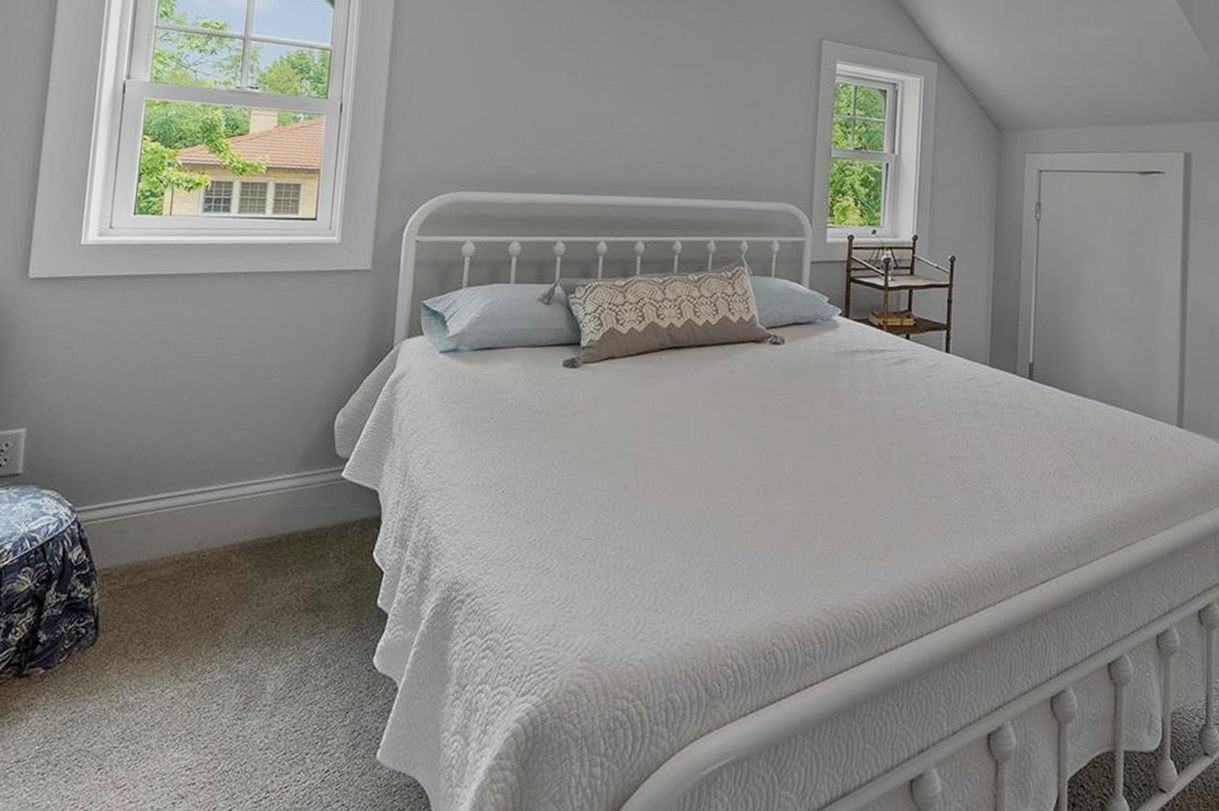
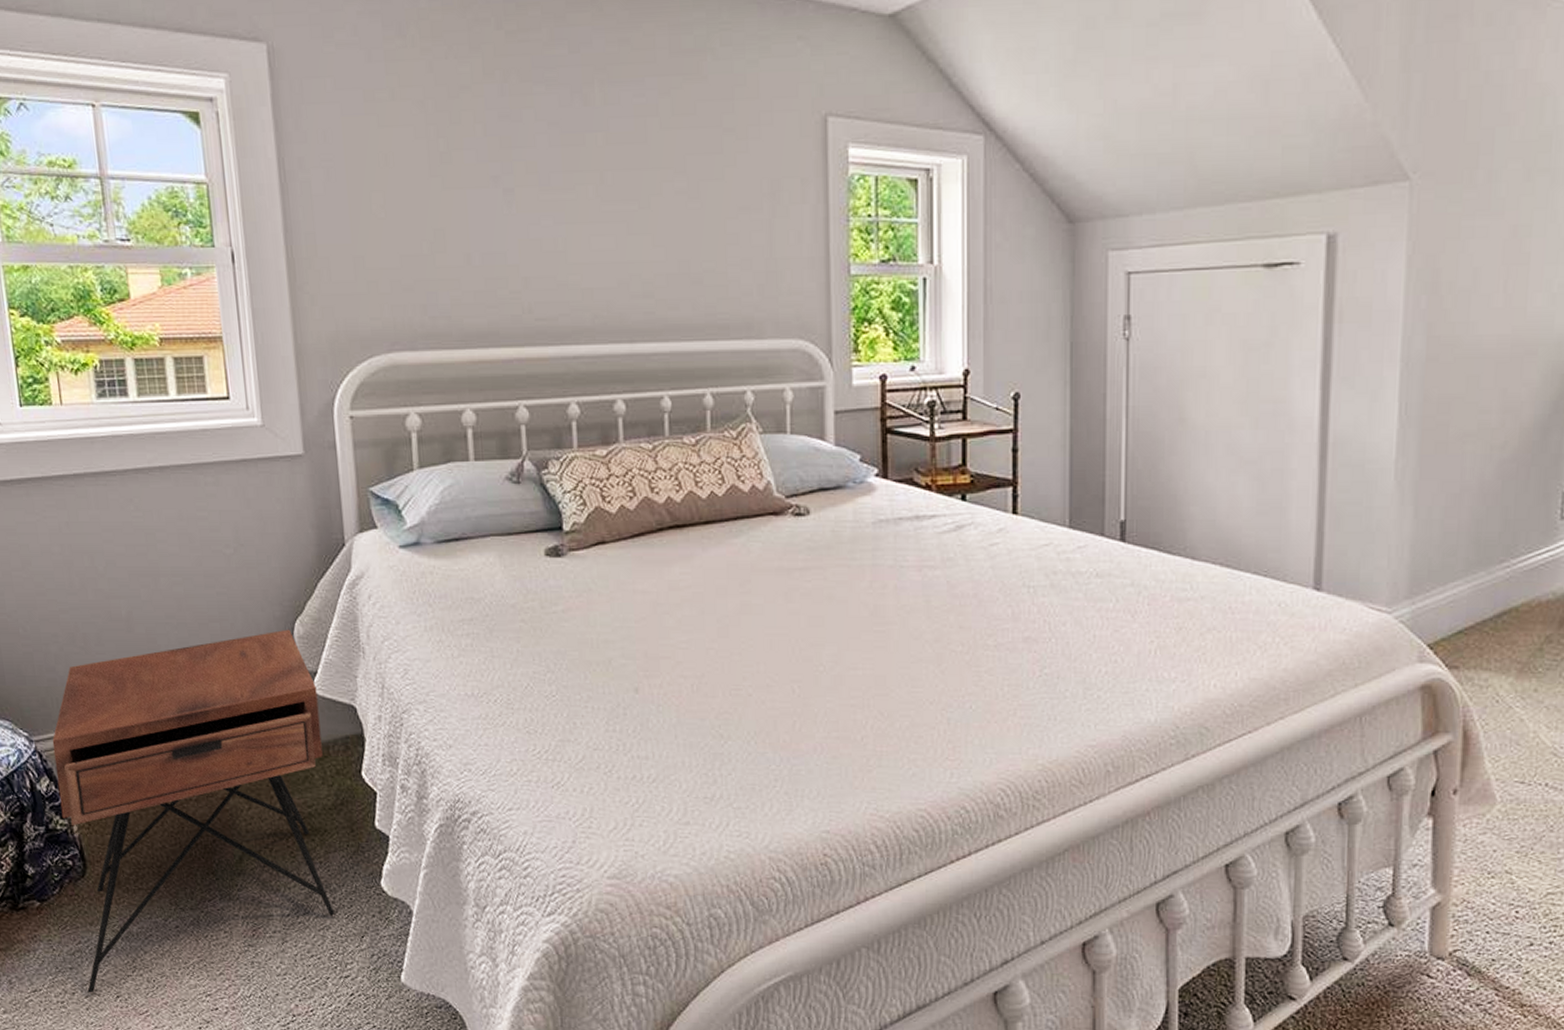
nightstand: none [70,419,346,765] -> present [52,629,335,993]

